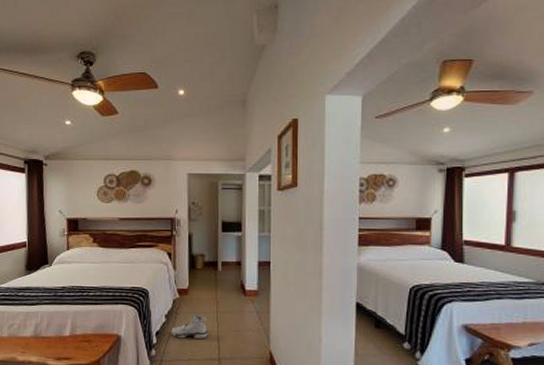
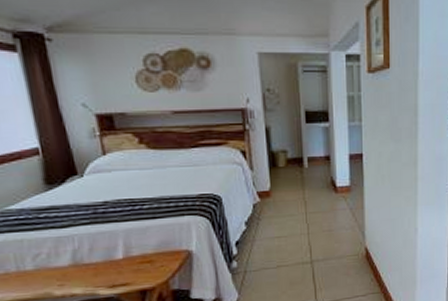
sneaker: present [171,313,208,340] -> none [253,216,298,246]

